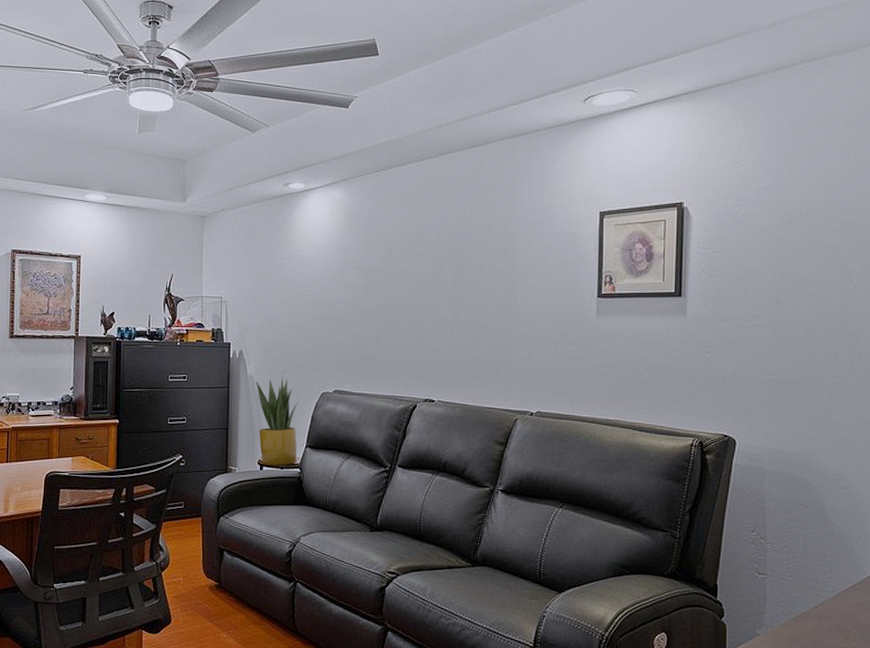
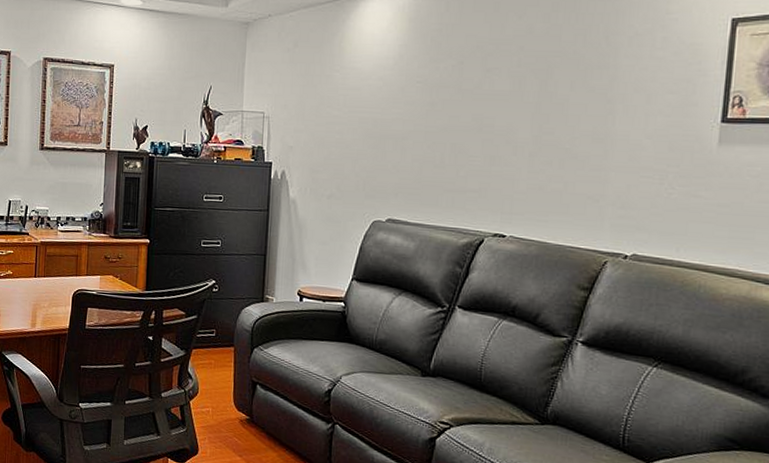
planter: present [256,376,299,466] -> none [298,201,346,299]

